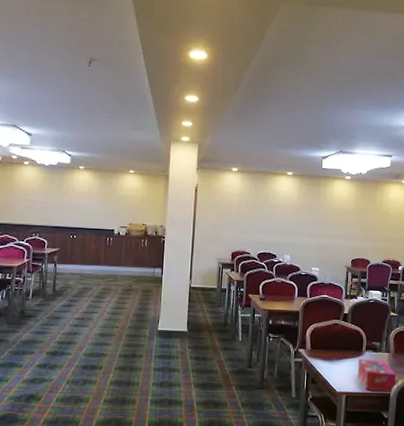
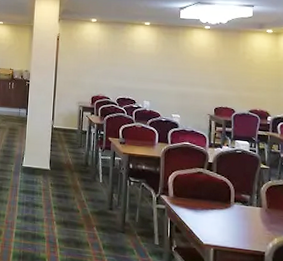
tissue box: present [357,359,397,392] -> none [225,211,271,251]

